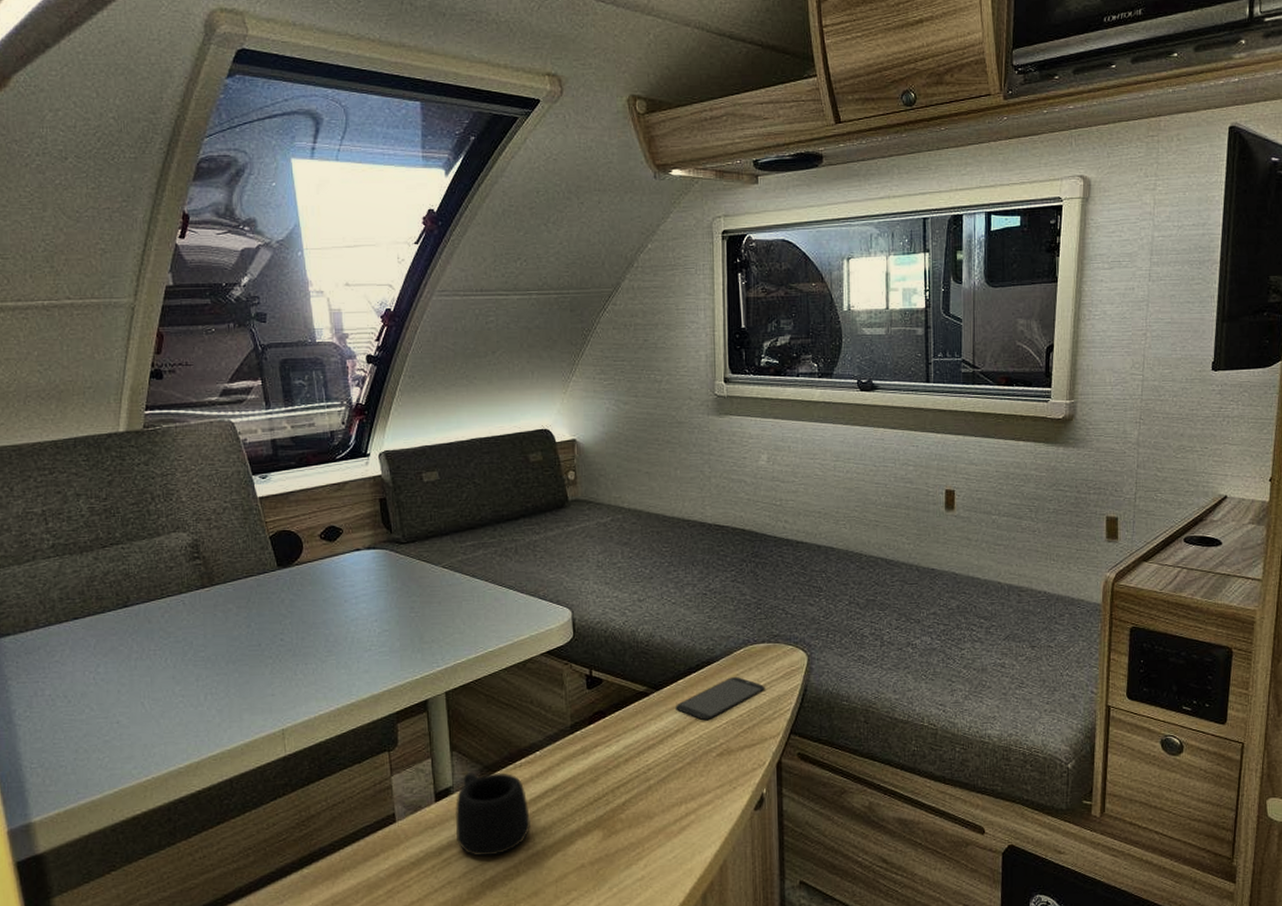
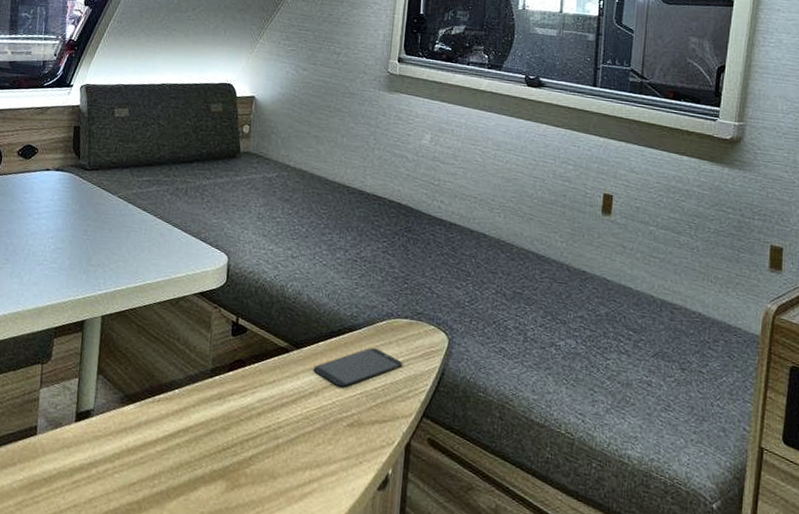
mug: present [455,771,530,857] -> none [88,398,160,488]

